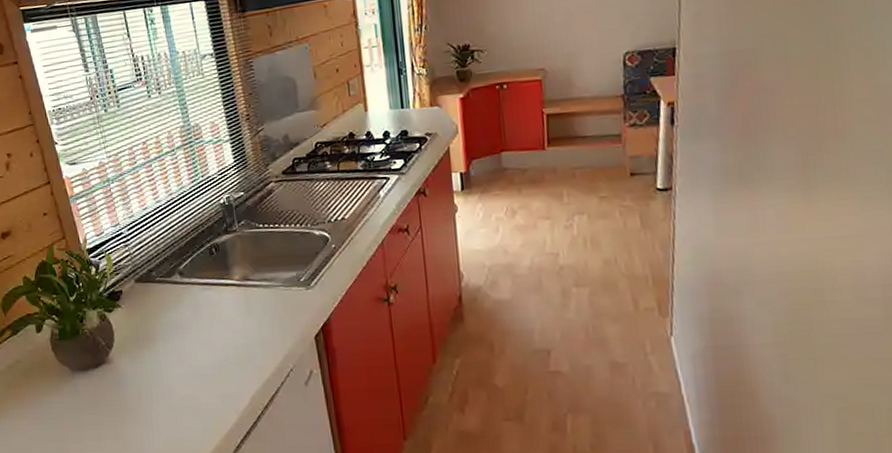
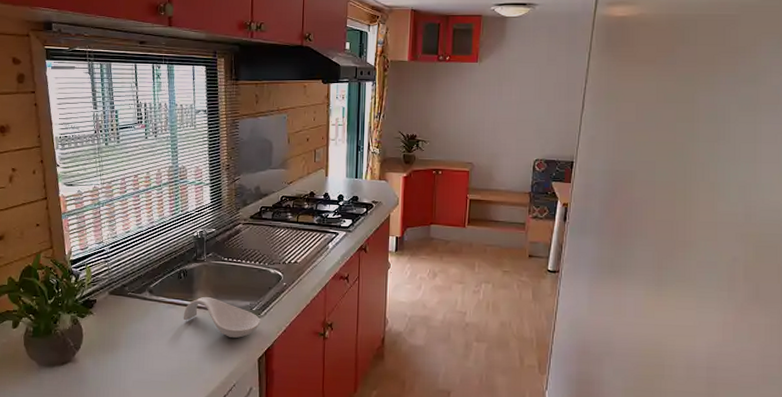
spoon rest: none [221,271,312,316] -> present [183,296,261,338]

